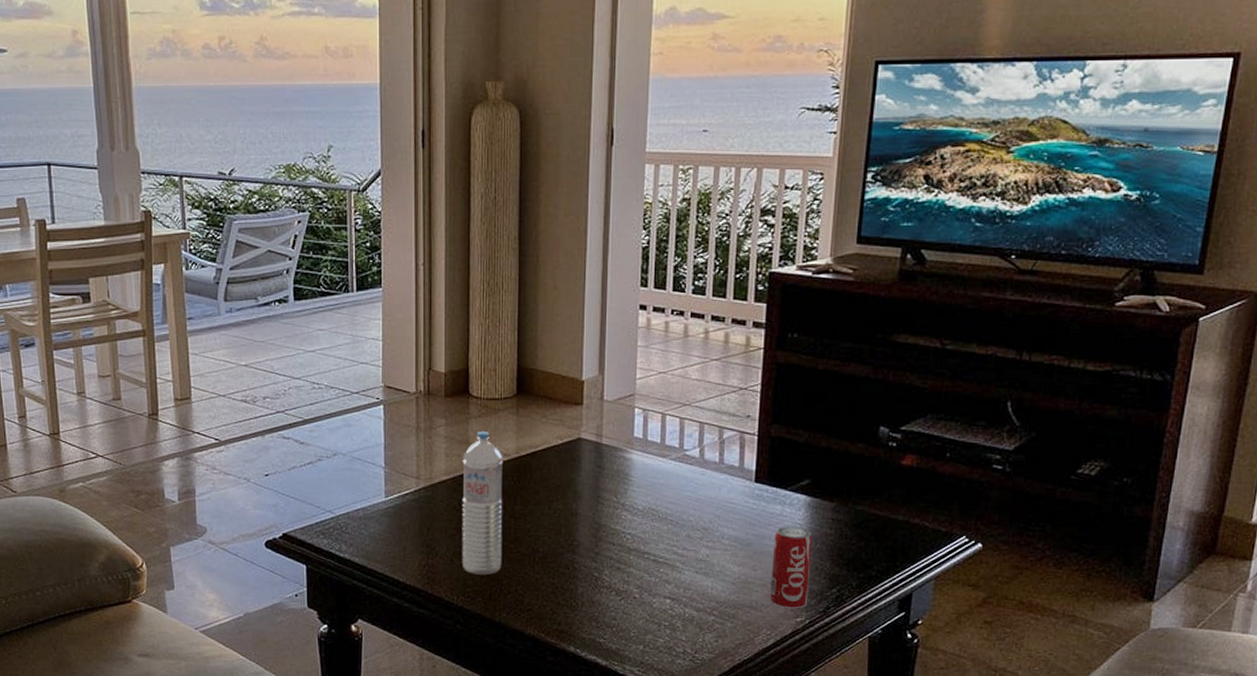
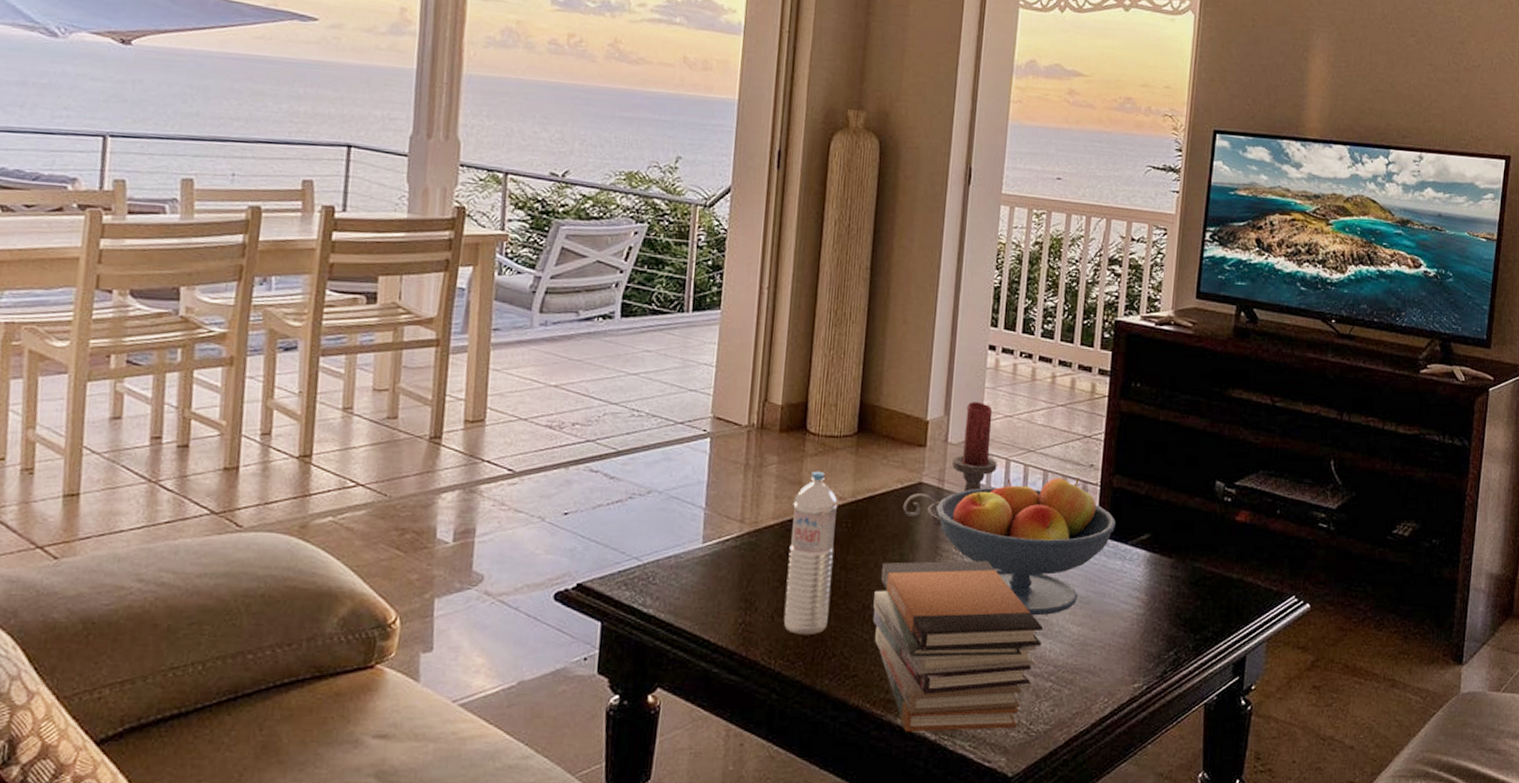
book stack: none [542,507,704,659] -> present [872,560,1043,733]
candle holder: none [564,361,653,478] -> present [903,402,997,526]
fruit bowl: none [596,428,775,557] -> present [936,478,1116,616]
beverage can: present [770,527,813,609] -> none [1108,584,1151,674]

